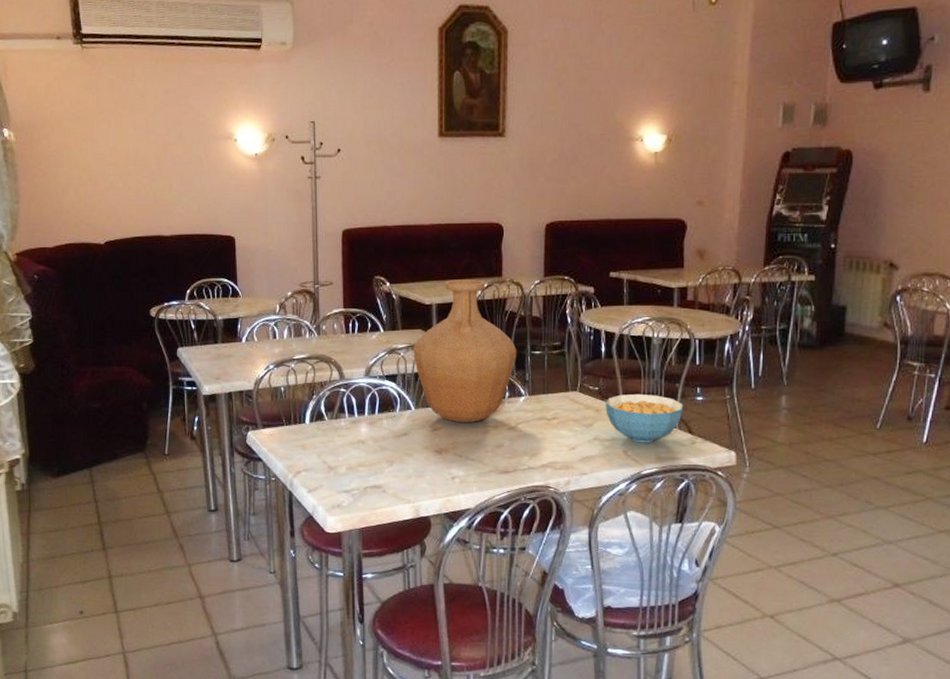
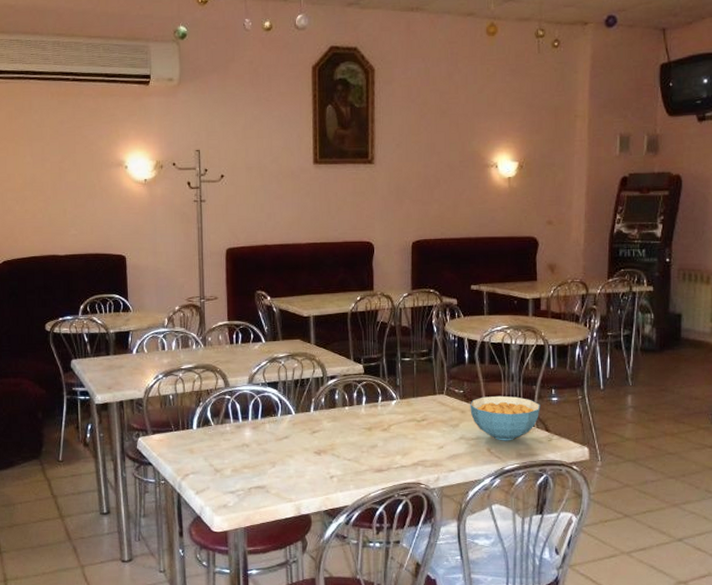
vase: present [413,279,517,423] -> none [293,293,388,426]

